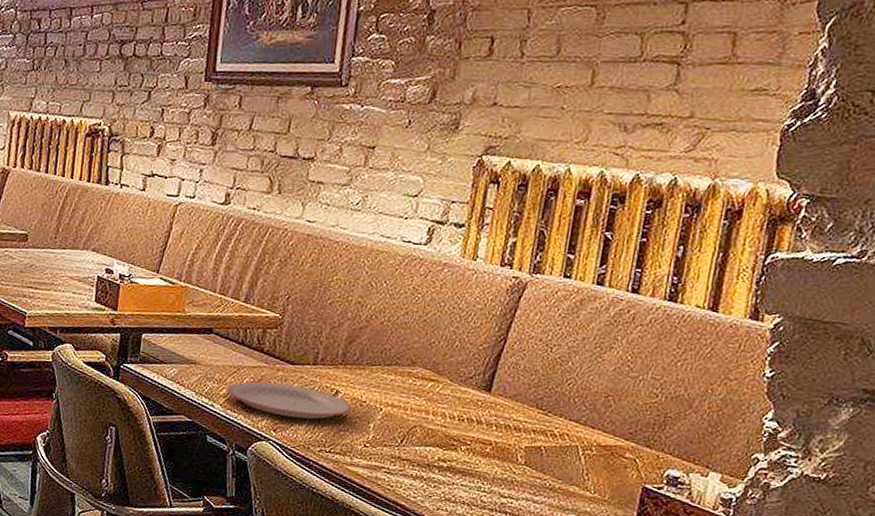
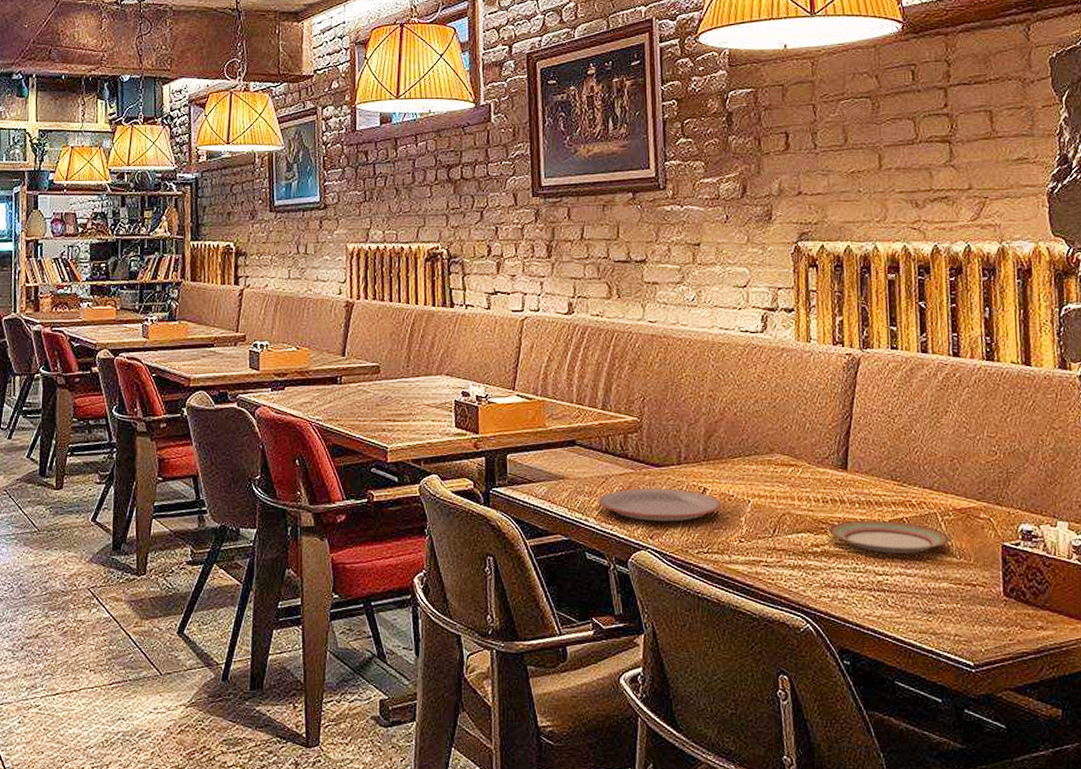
plate: none [459,441,588,483] -> present [829,520,950,553]

